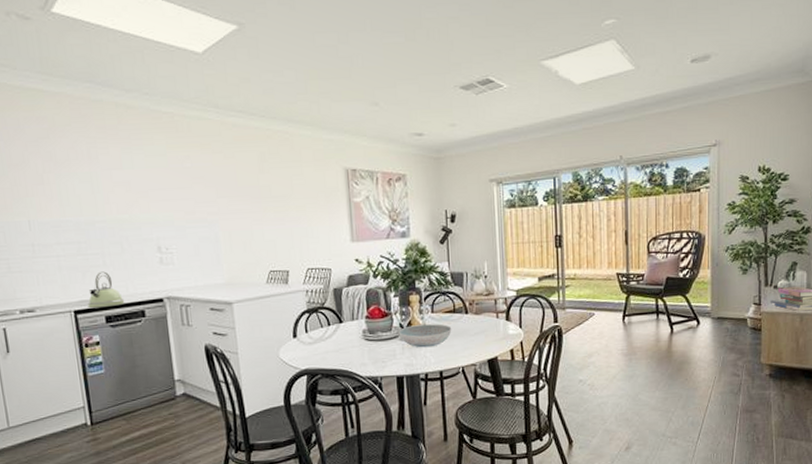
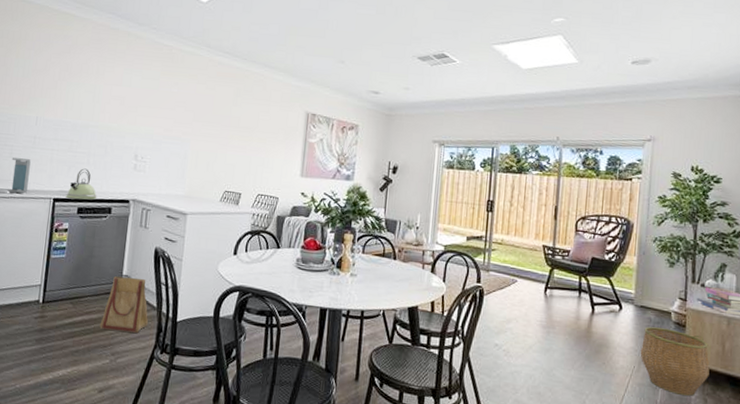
soap dispenser: none [11,271,40,312] -> present [7,157,31,193]
shopping bag: none [161,380,216,441] -> present [99,276,149,334]
dish: present [398,324,452,348] -> none [329,262,379,286]
basket: none [720,335,786,396] -> present [640,326,710,396]

